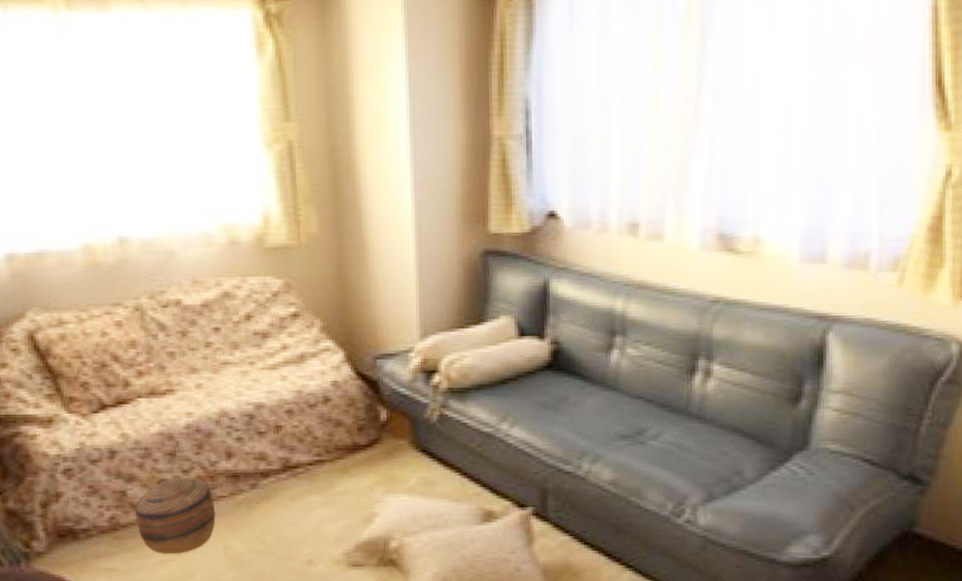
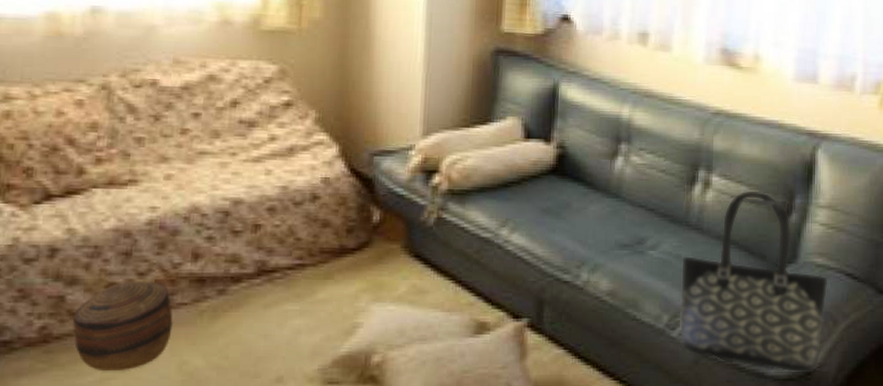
tote bag: none [685,378,844,558] -> present [679,190,828,372]

